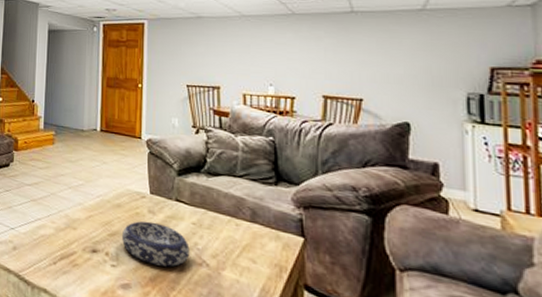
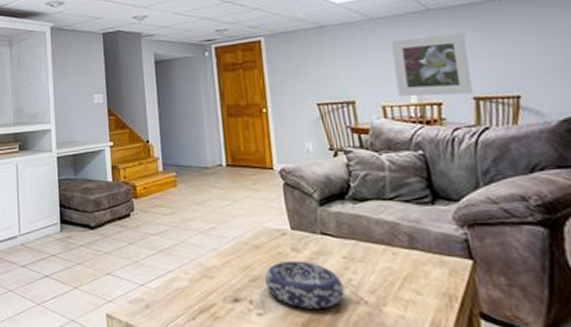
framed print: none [258,37,323,93] -> present [391,33,473,96]

